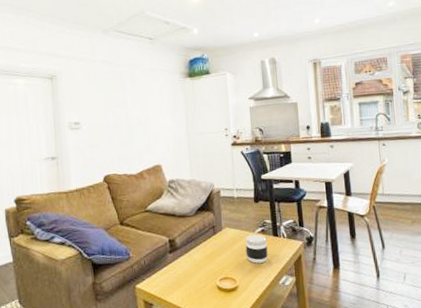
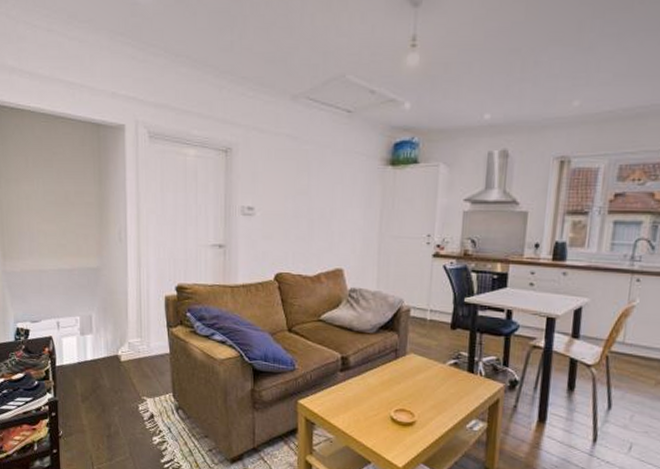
jar: present [245,234,268,263] -> none [430,366,459,400]

